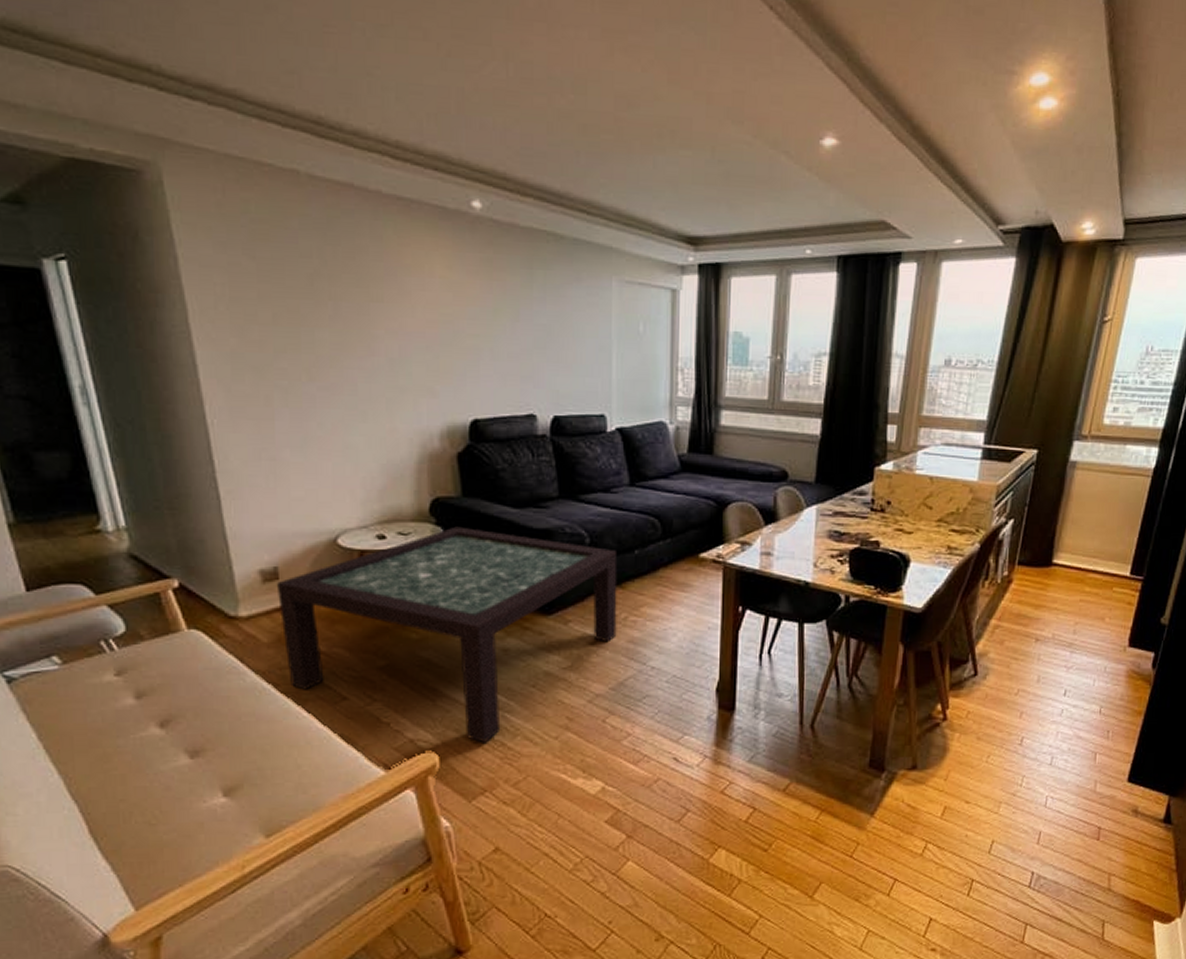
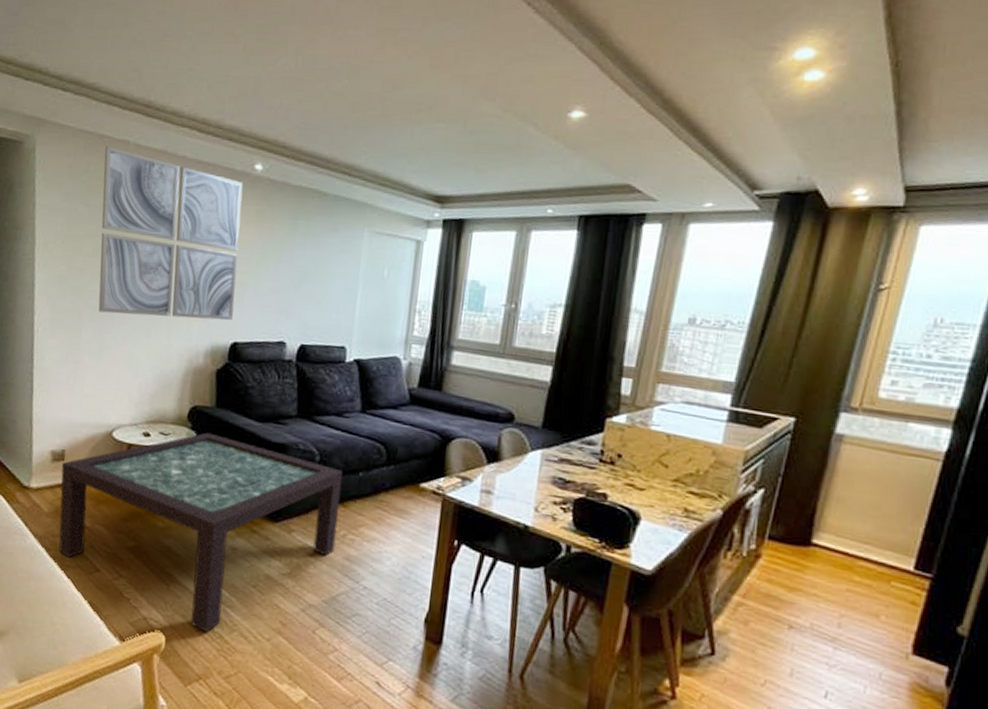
wall art: none [266,176,468,396] -> present [98,145,243,321]

